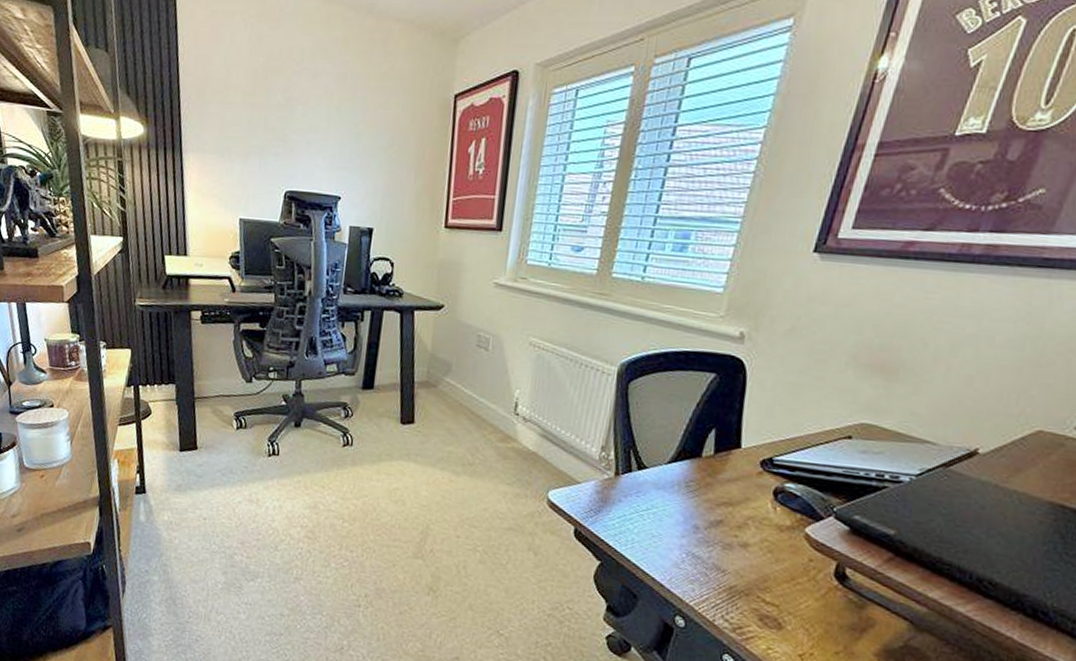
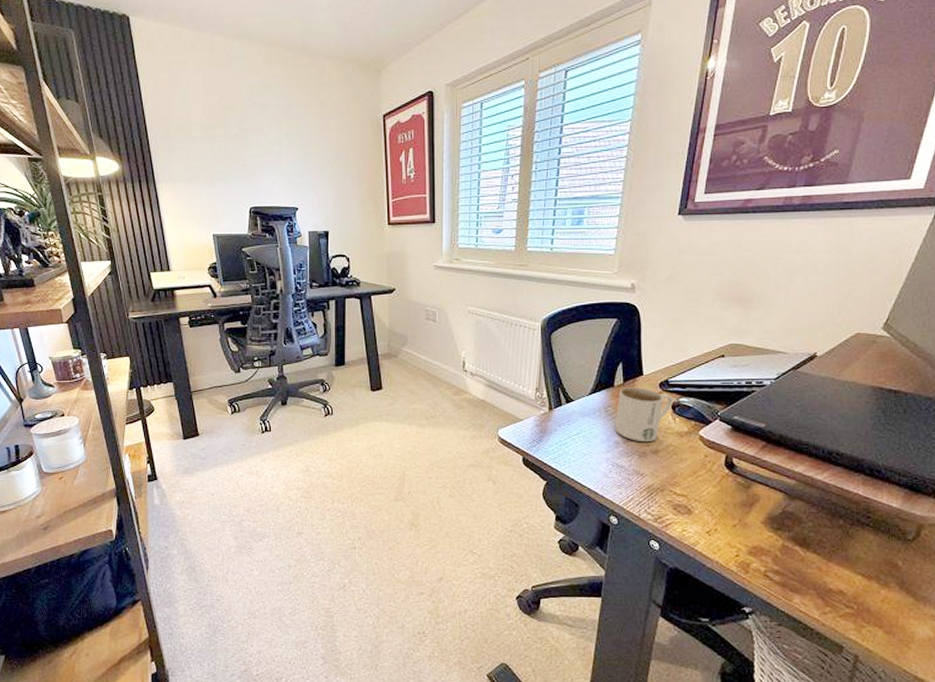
mug: none [695,460,776,532] -> present [615,387,673,443]

